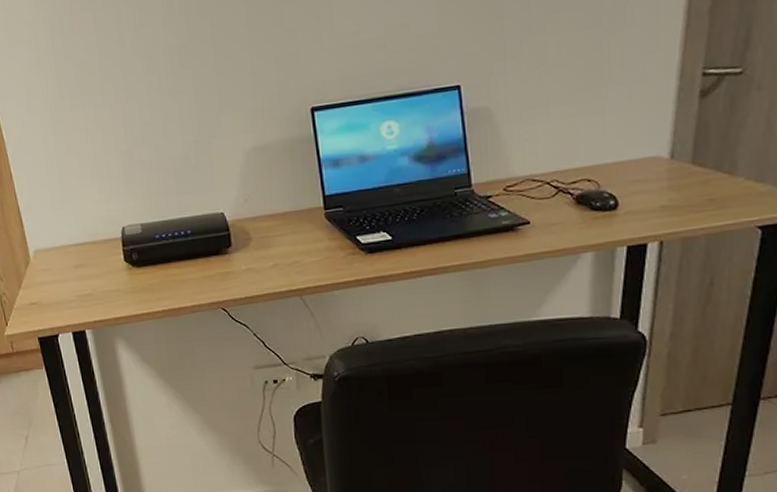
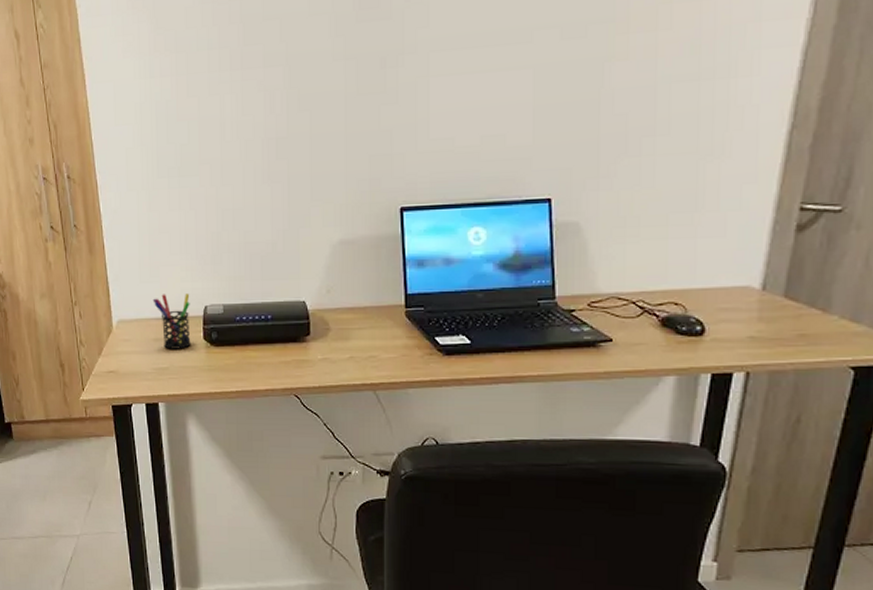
pen holder: none [68,216,112,275] -> present [152,293,191,349]

